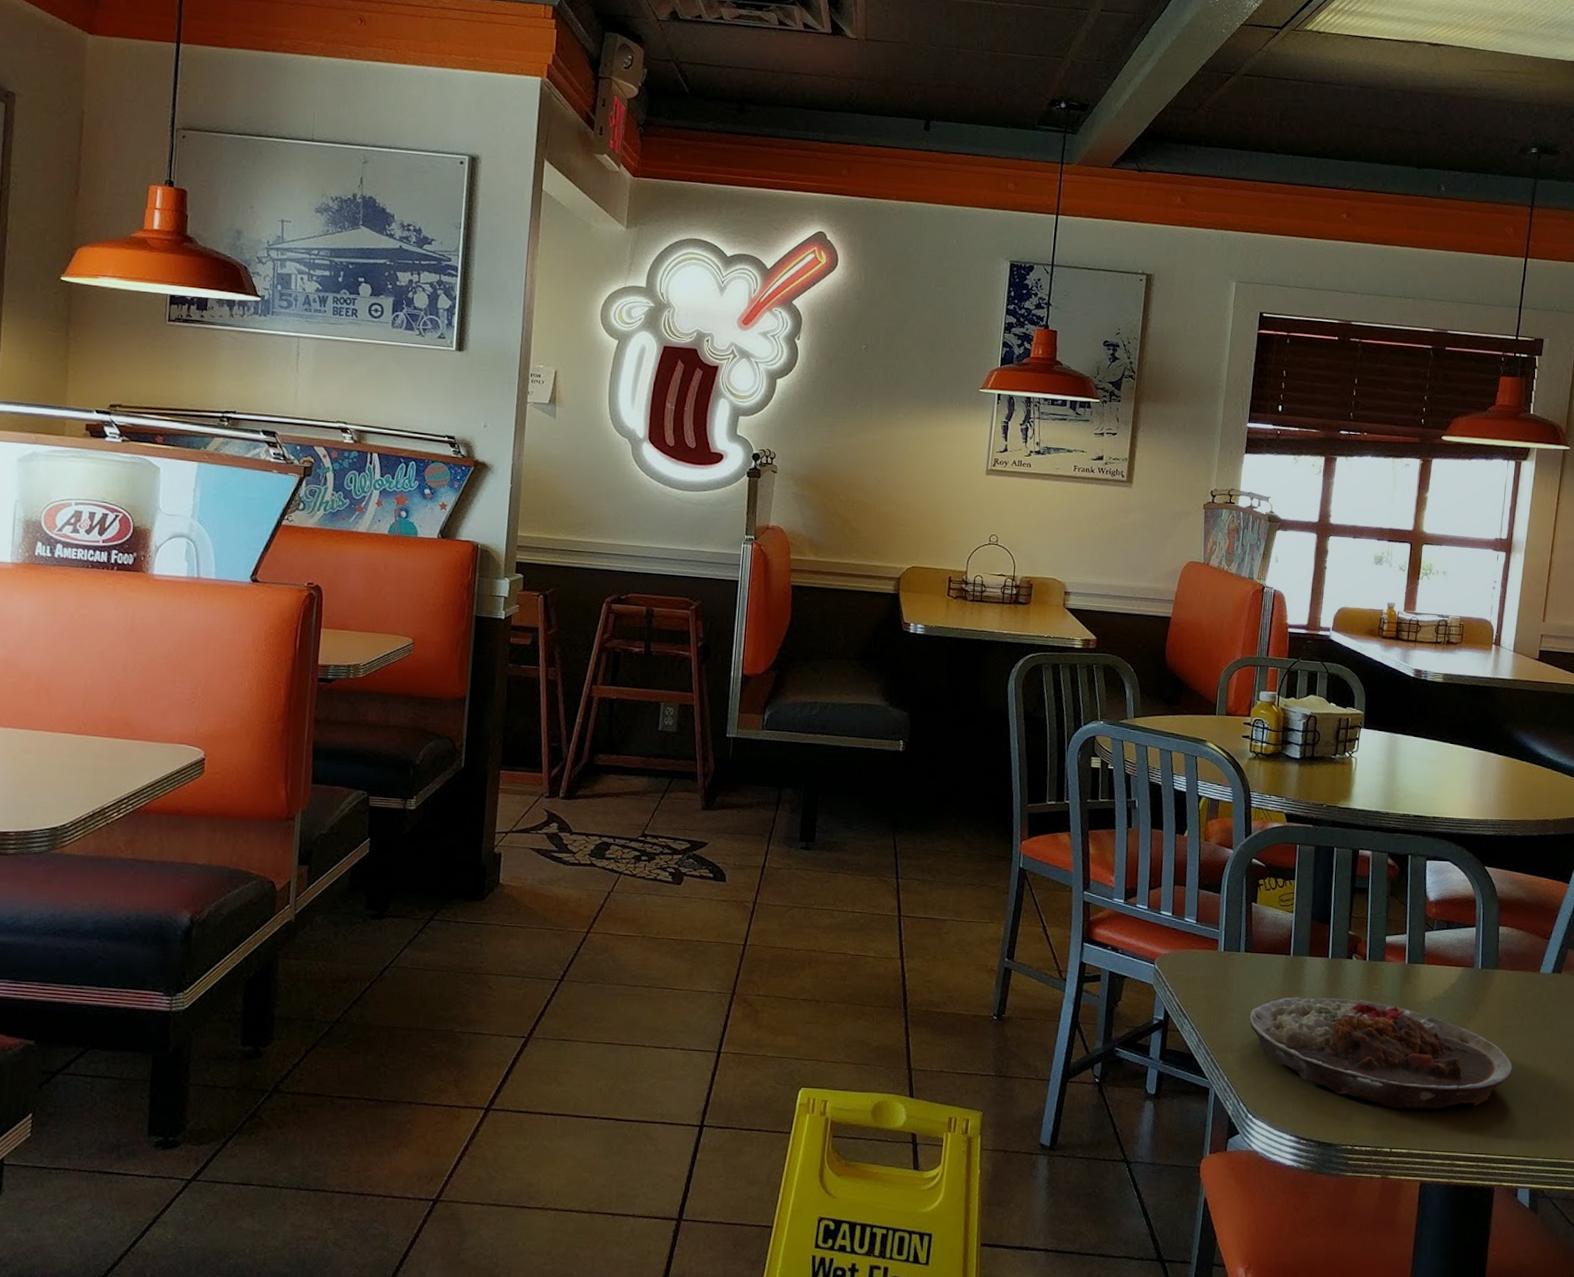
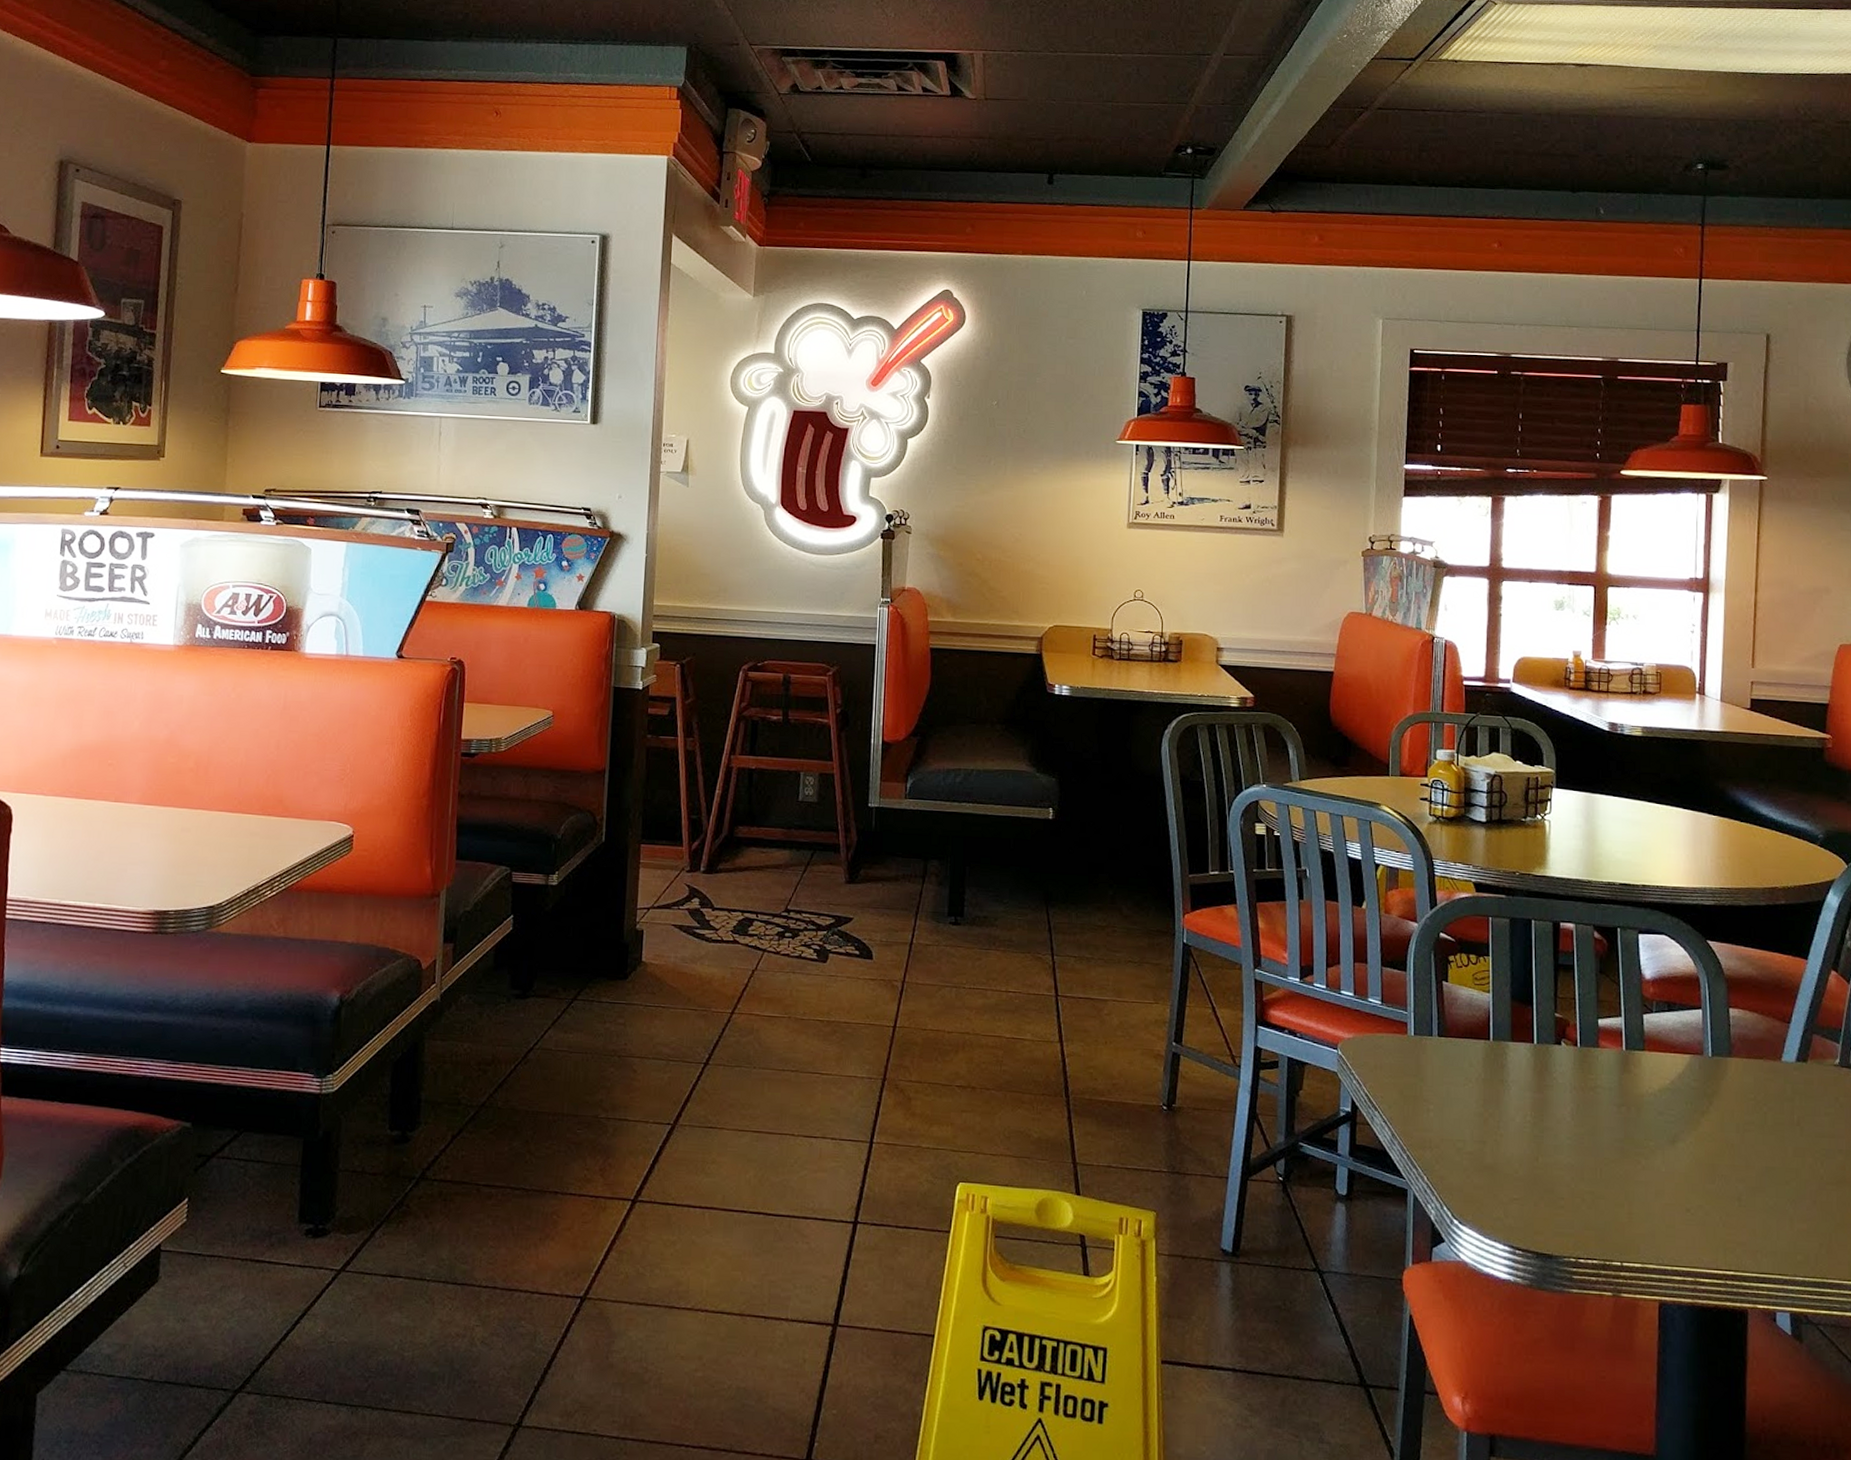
plate: present [1248,996,1512,1109] -> none [1447,1086,1758,1217]

